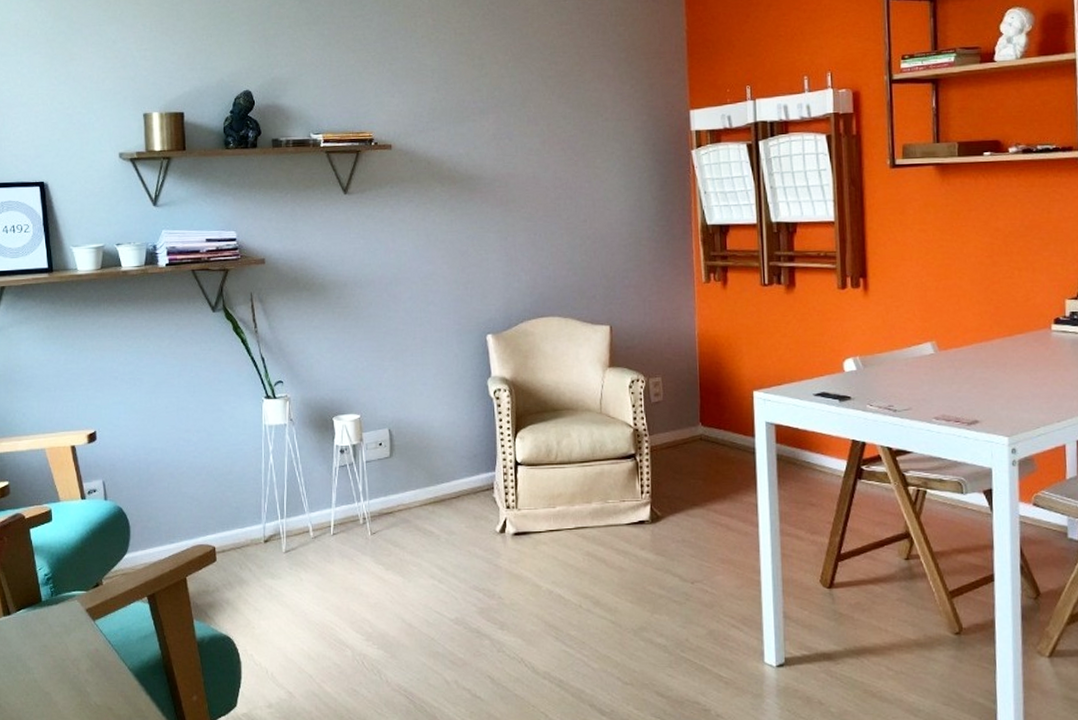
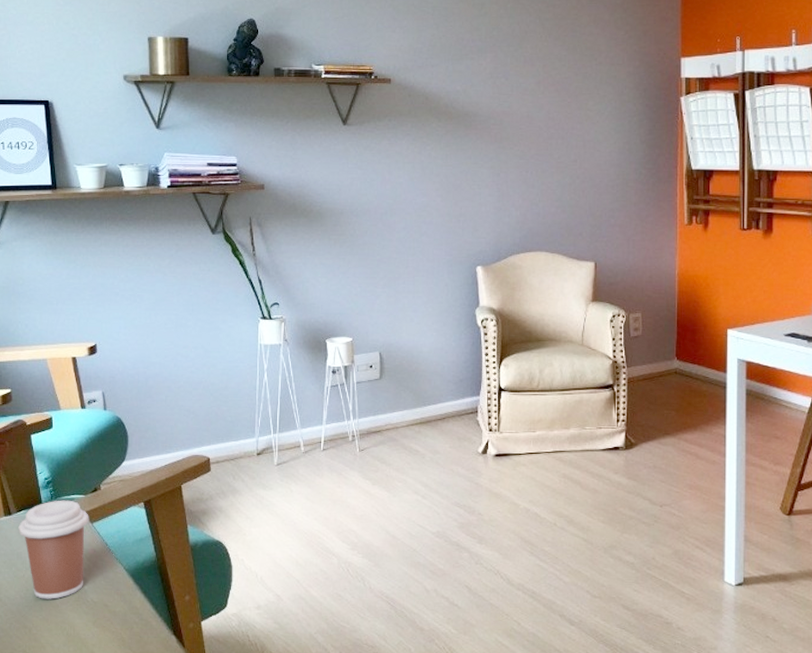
coffee cup: none [18,597,91,704] -> present [18,500,89,599]

